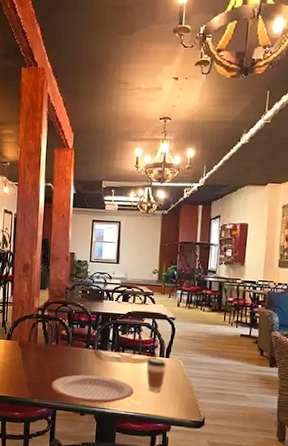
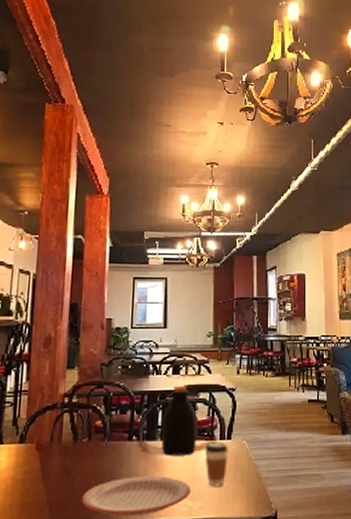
bottle: none [112,310,141,366] -> present [162,385,197,457]

